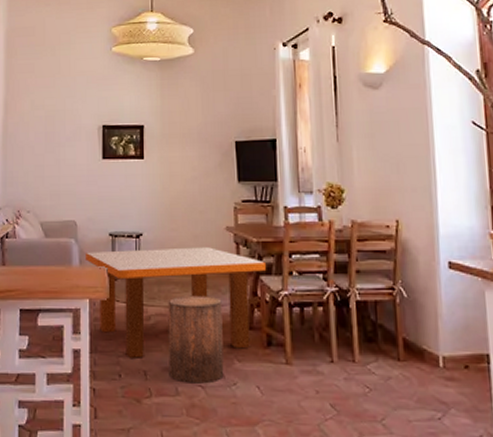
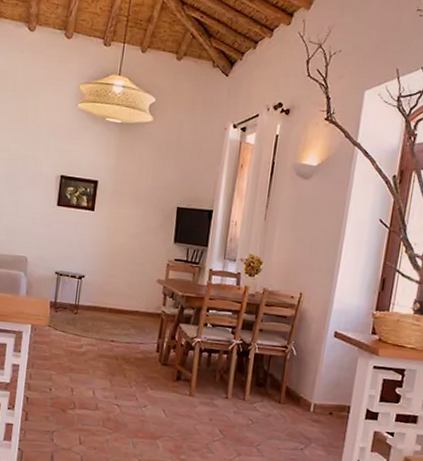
coffee table: present [86,247,267,358] -> none [32,285,187,380]
stool: present [168,295,224,384] -> none [92,332,145,404]

